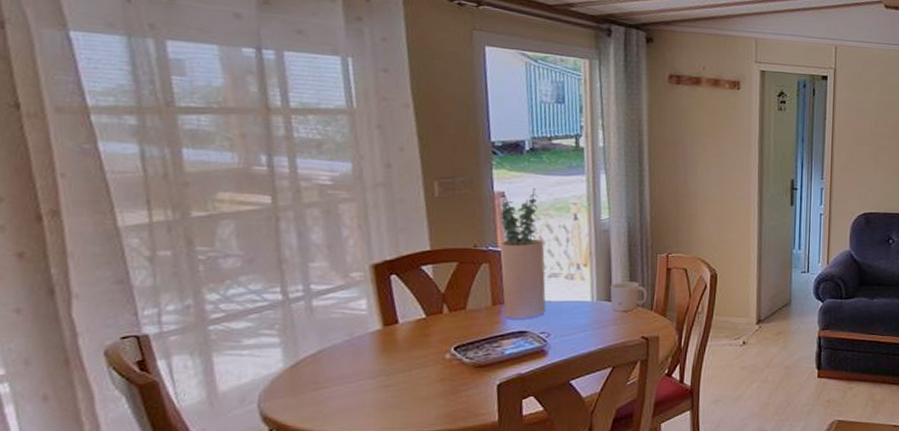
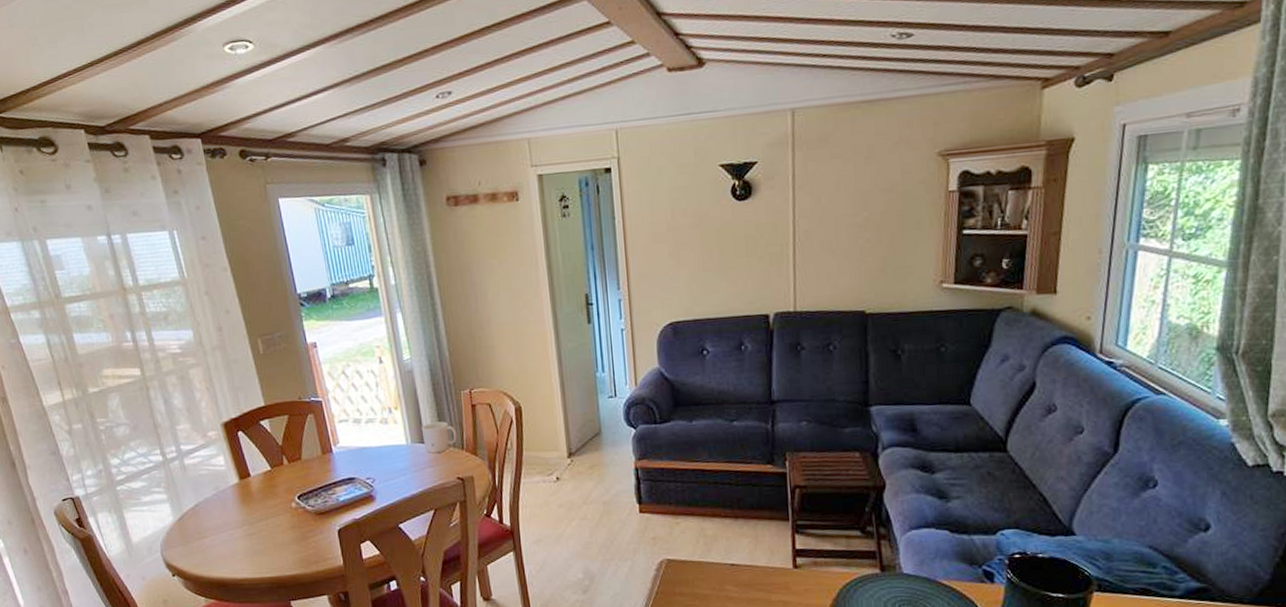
vase: present [500,188,546,320] -> none [315,335,368,467]

